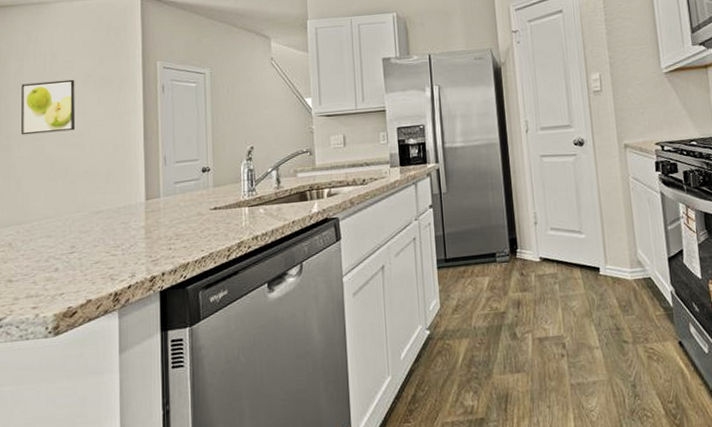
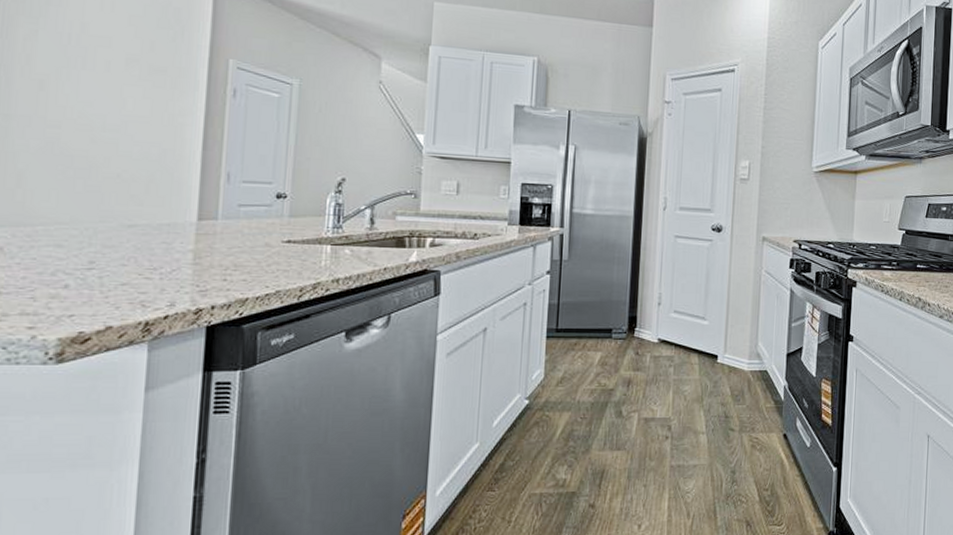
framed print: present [21,79,76,136] -> none [28,54,112,124]

